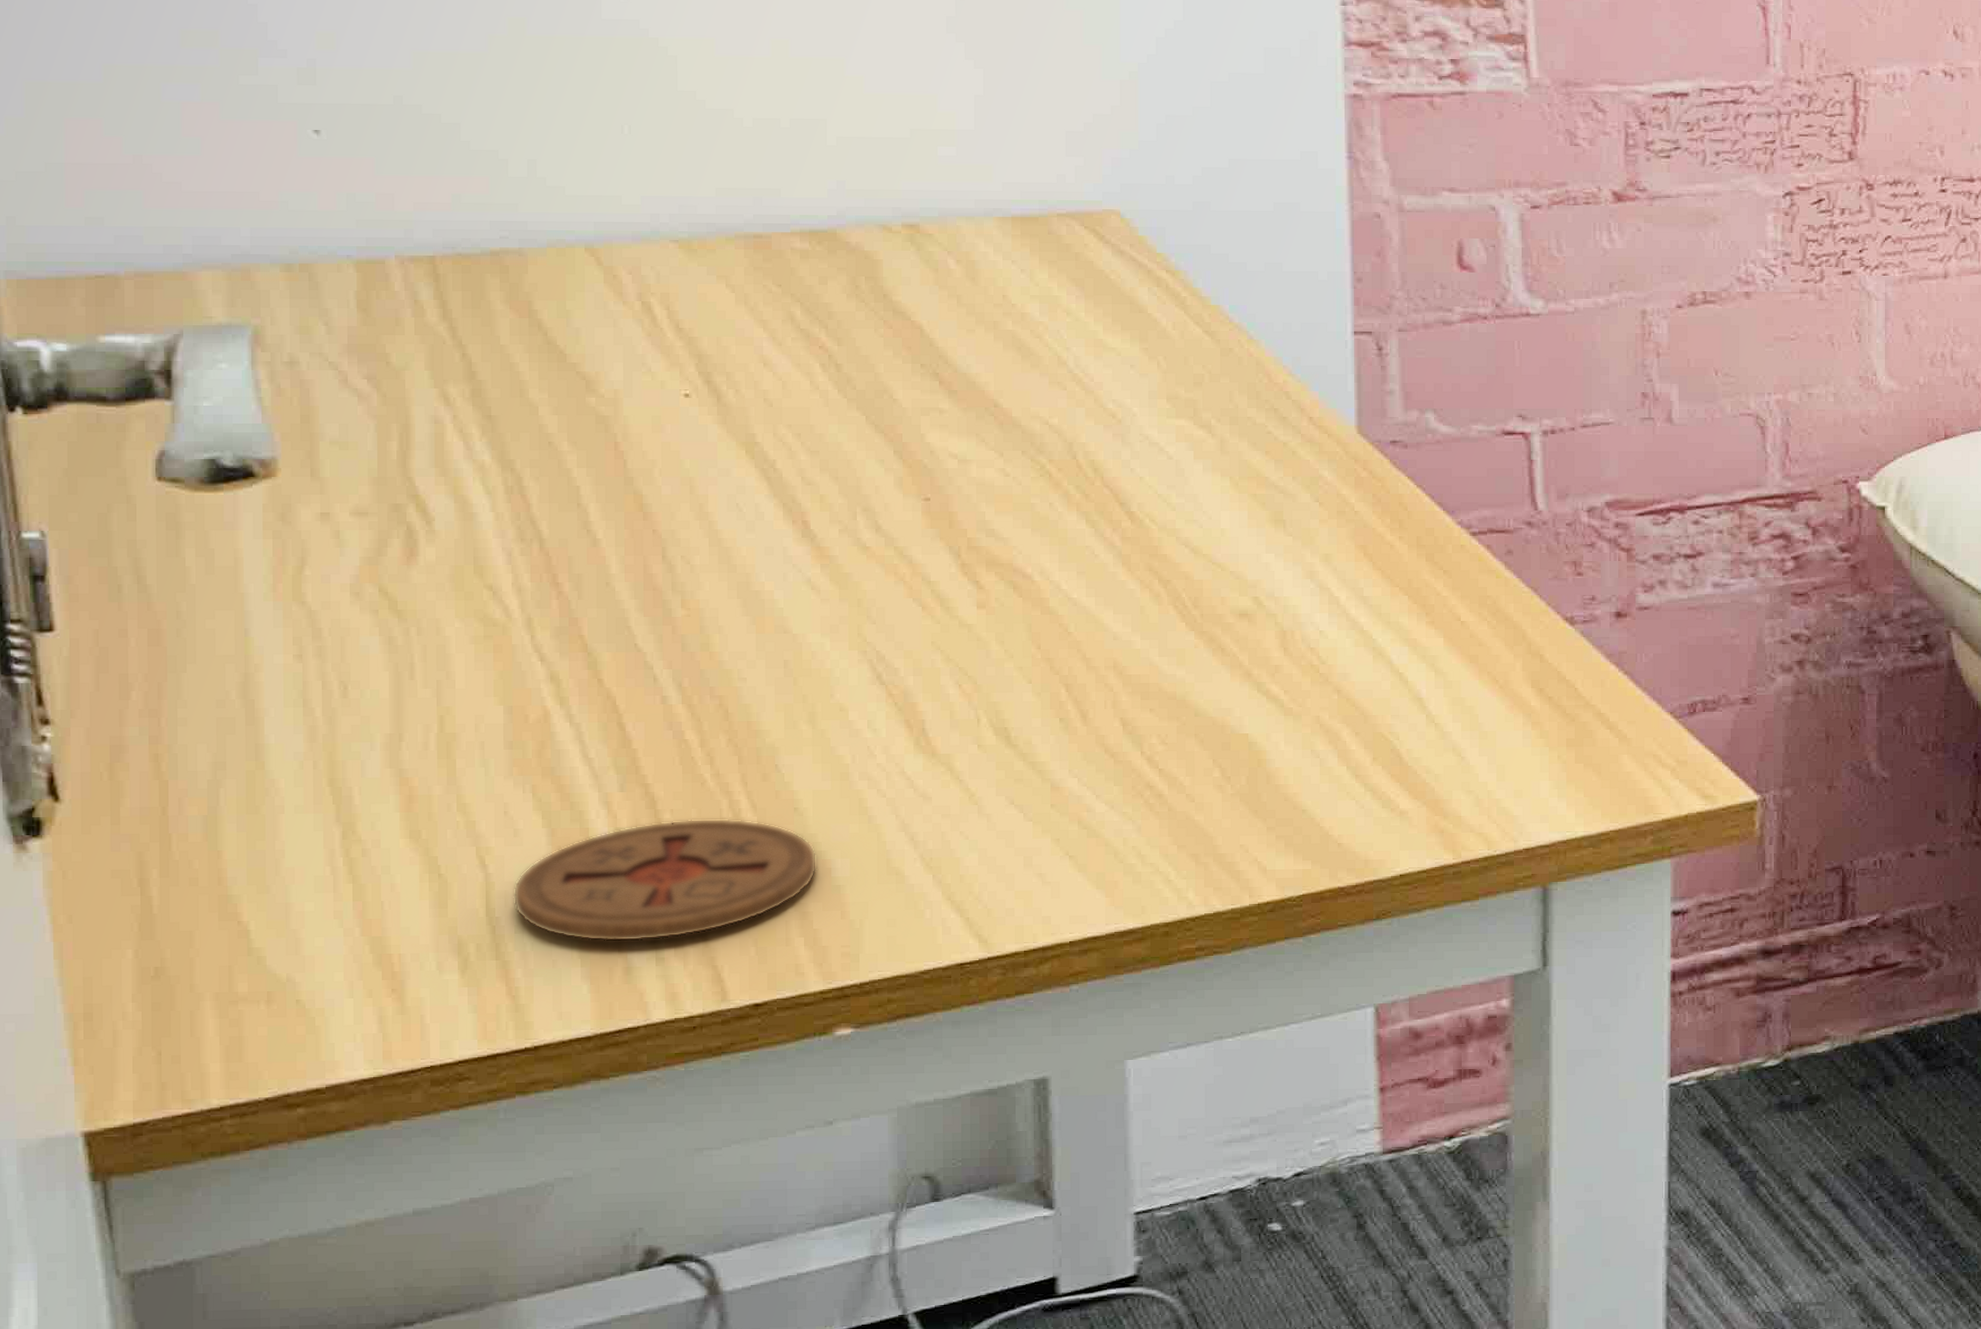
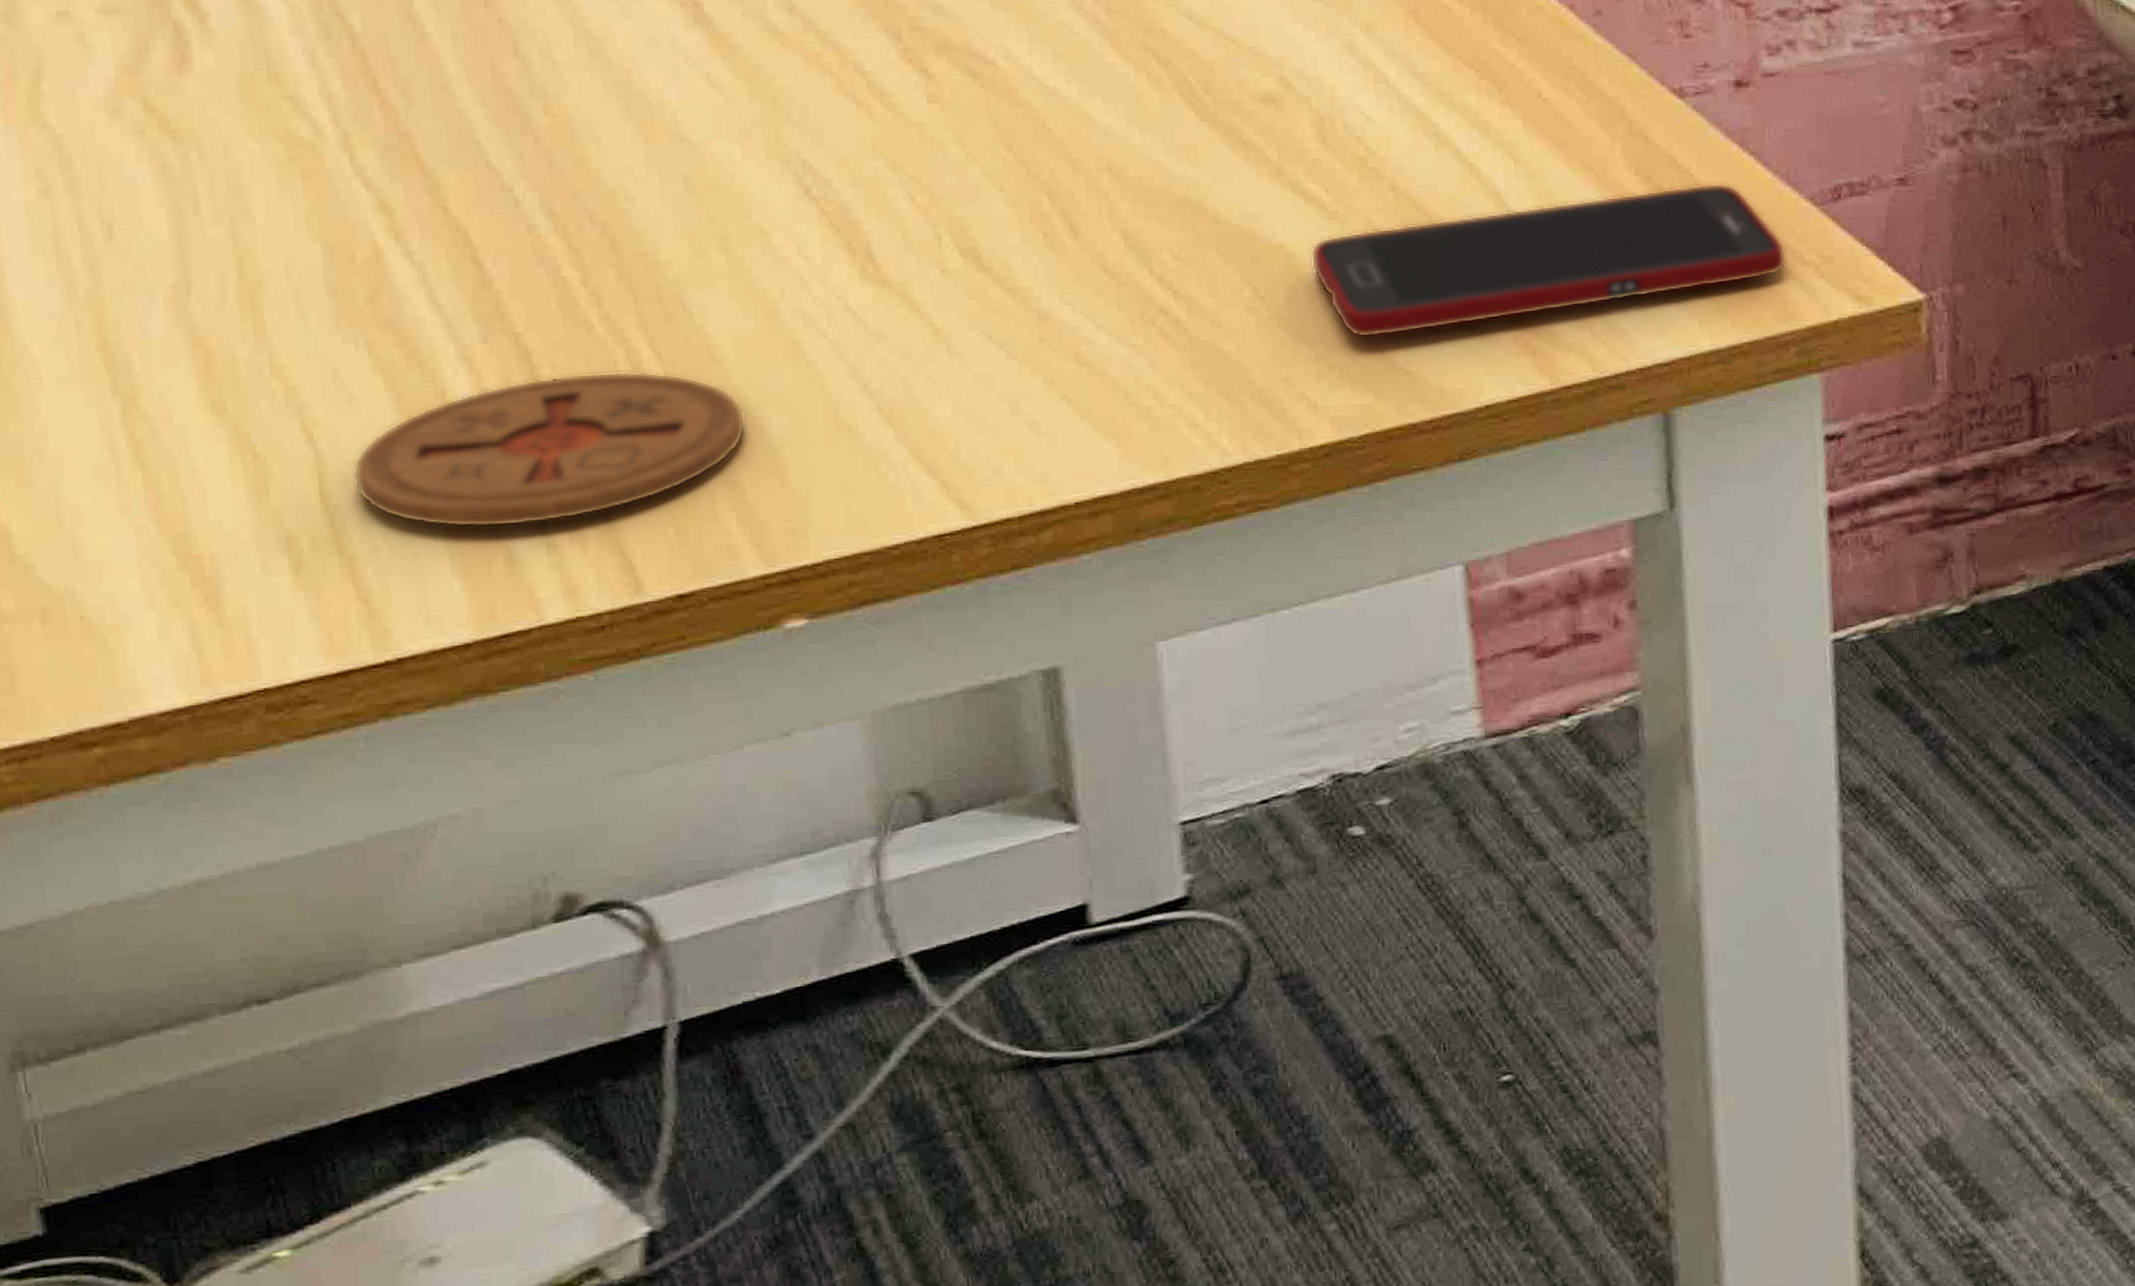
cell phone: none [1268,696,1650,815] -> present [1310,182,1788,339]

